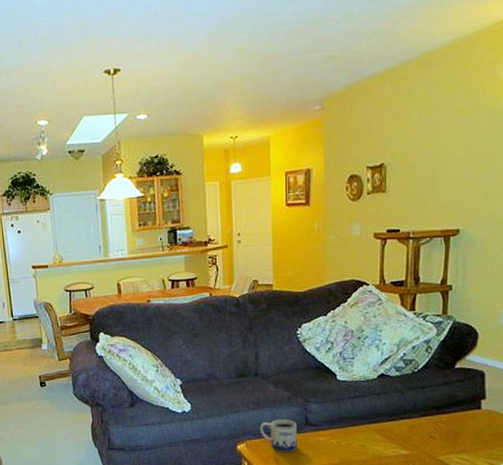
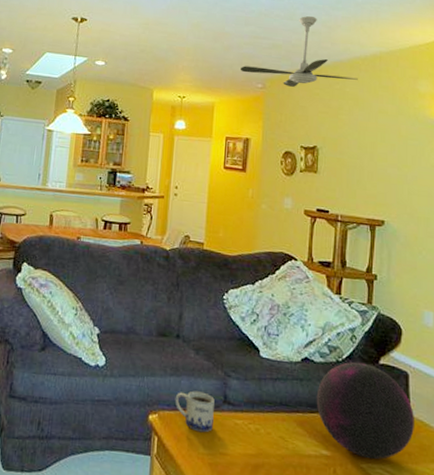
ceiling fan: none [295,12,428,102] -> present [241,16,358,87]
decorative orb: none [393,369,490,452] -> present [316,362,414,460]

